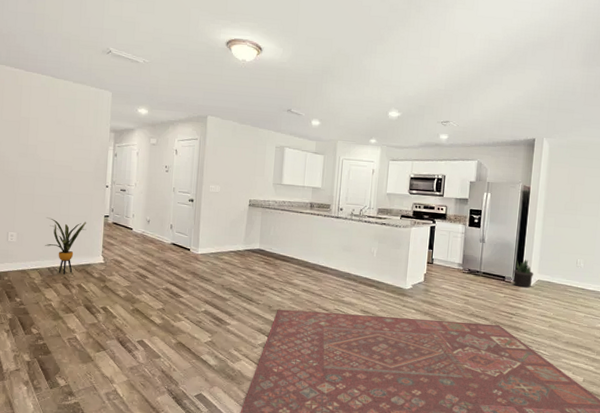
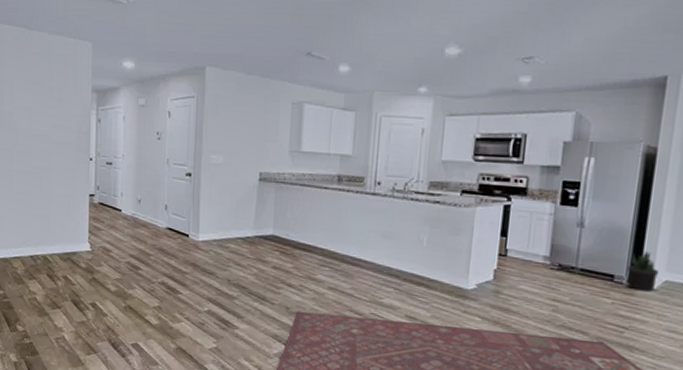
house plant: present [45,217,87,275] -> none [27,197,70,265]

